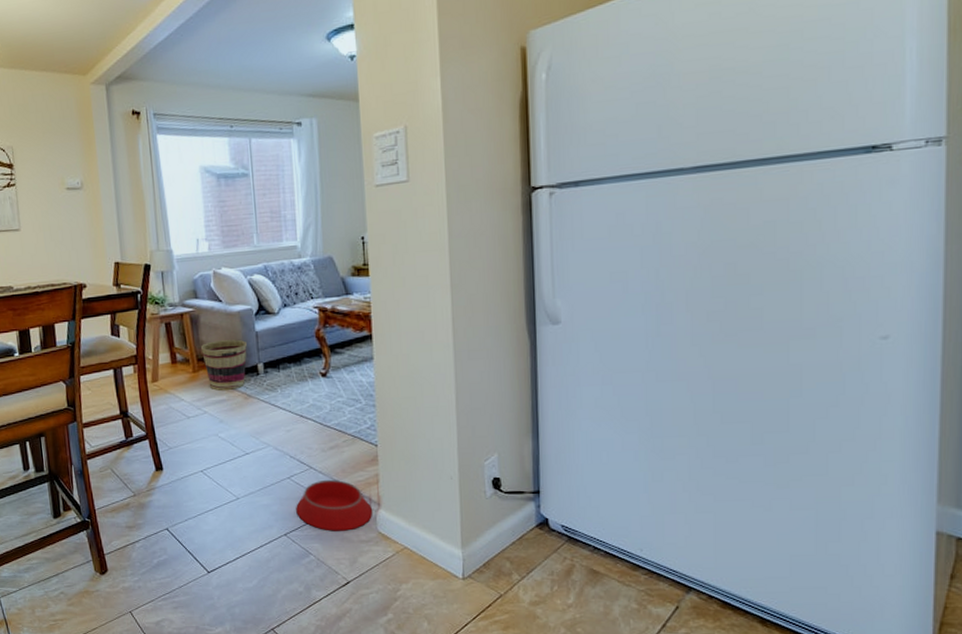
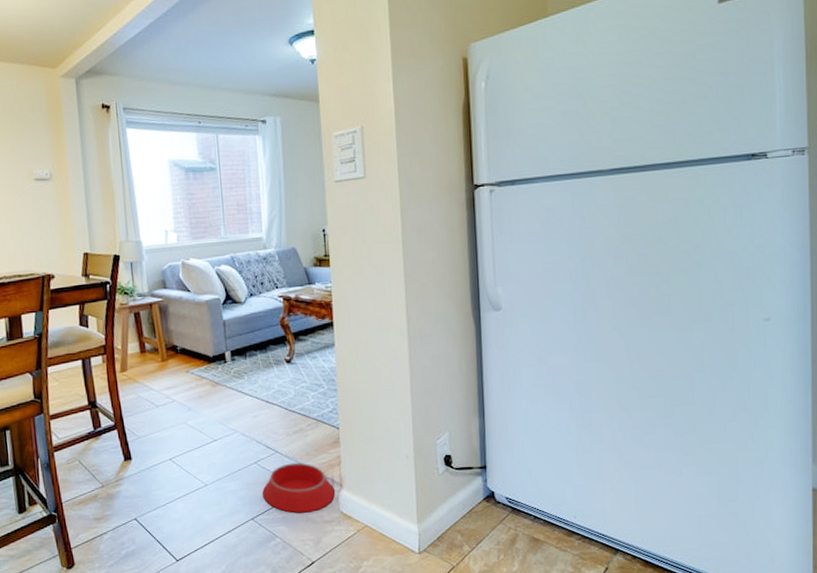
basket: present [201,339,247,392] -> none [170,328,215,380]

